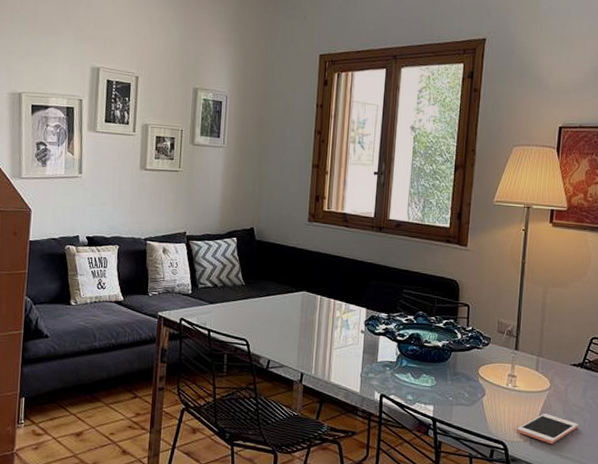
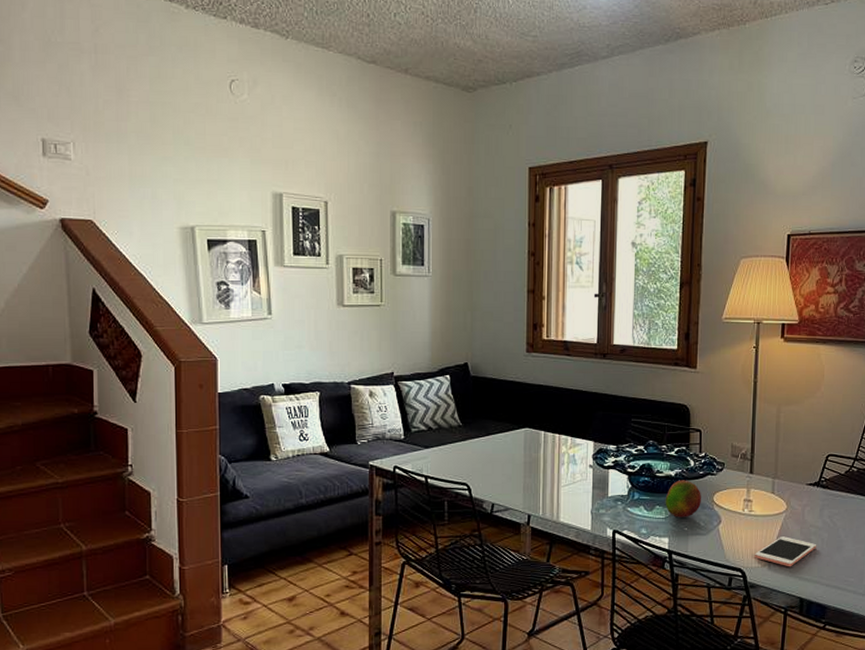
fruit: none [431,351,467,388] -> present [665,480,701,518]

